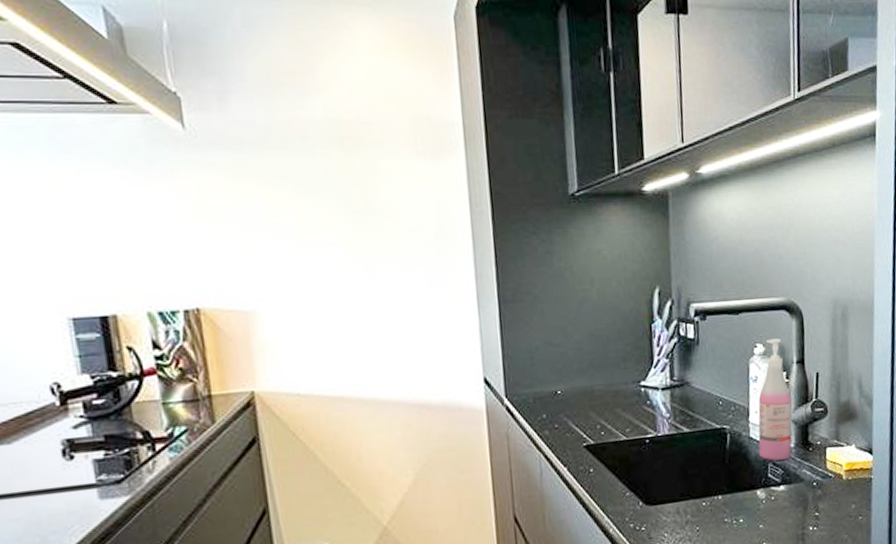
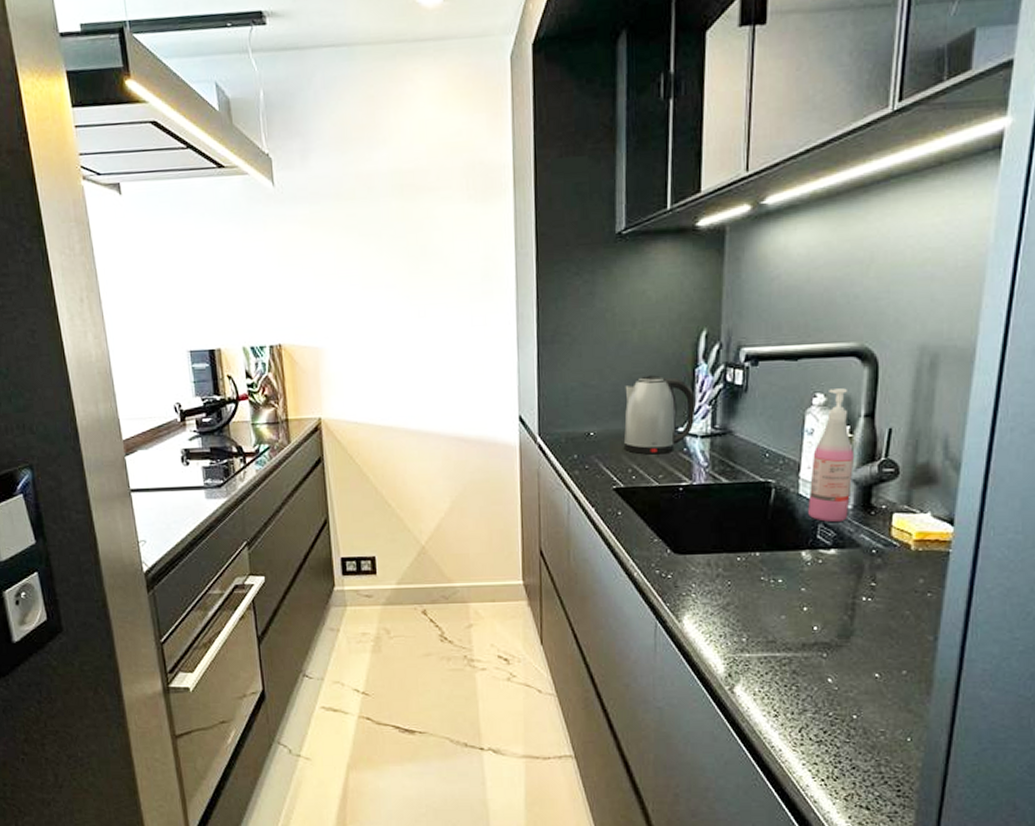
kettle: none [588,331,655,410] -> present [623,375,696,455]

